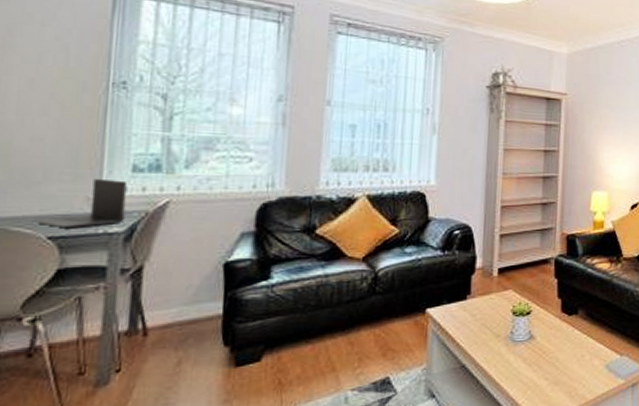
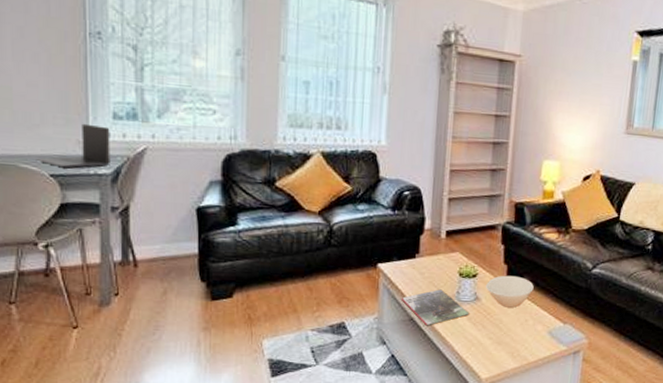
magazine: none [451,331,524,372] -> present [401,289,470,326]
bowl: none [539,309,589,344] -> present [485,275,534,308]

